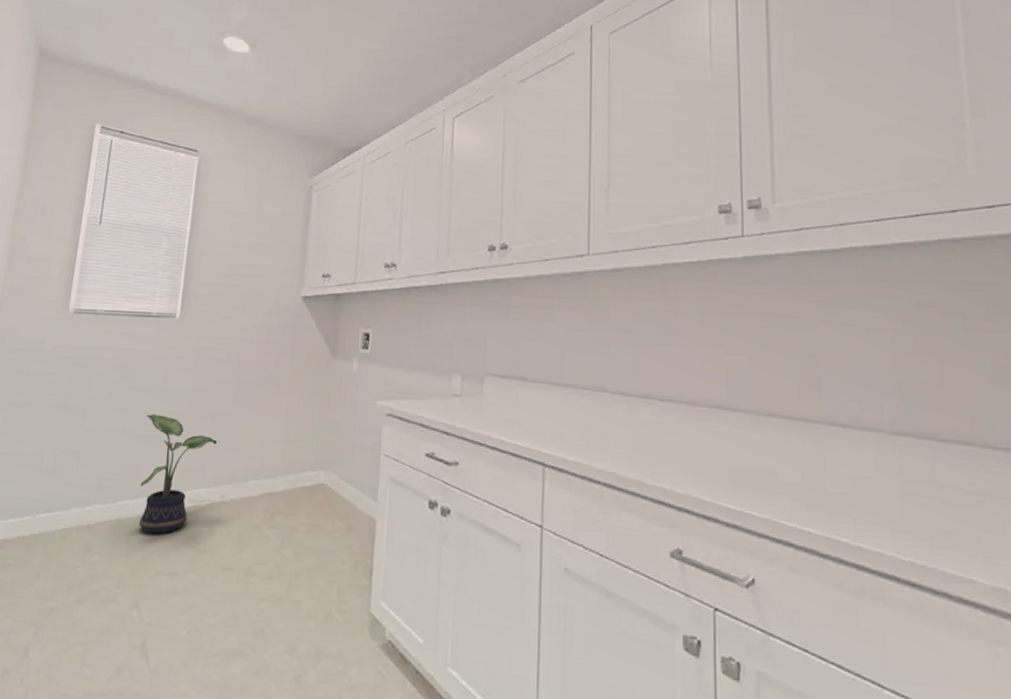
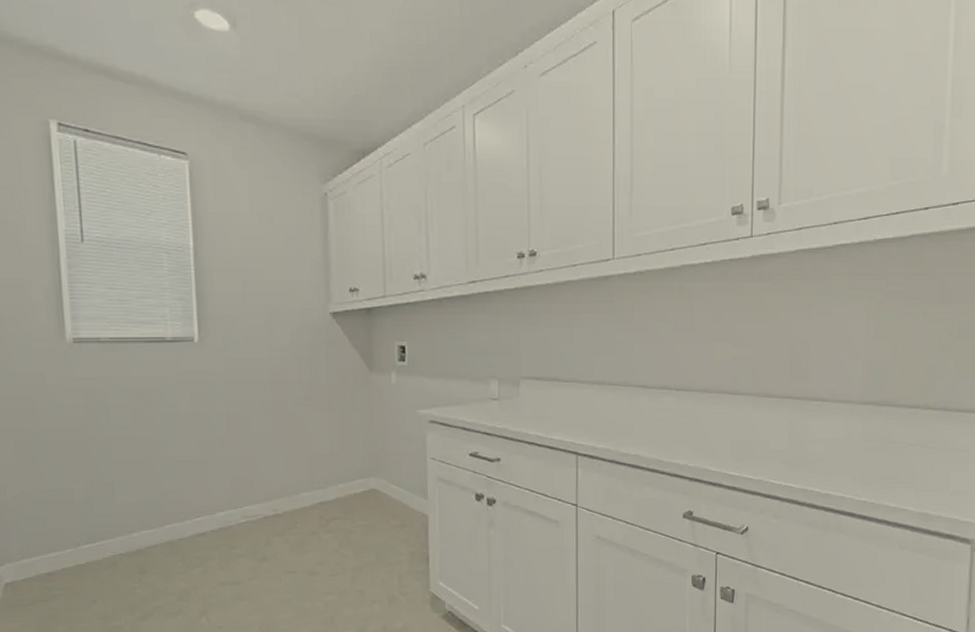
potted plant: present [139,414,218,534] -> none [180,440,262,551]

